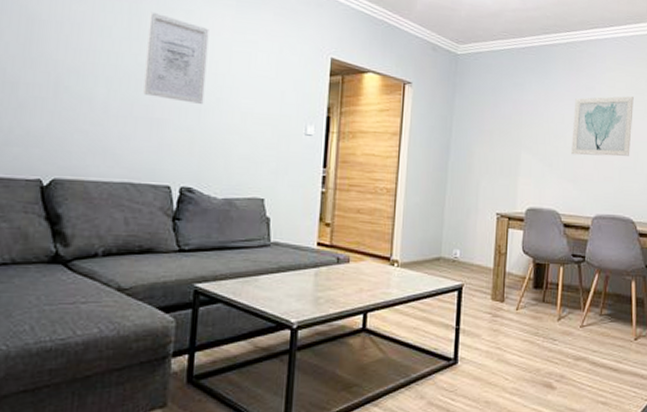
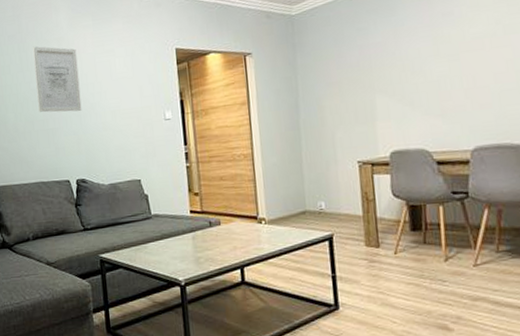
wall art: present [571,96,634,157] -> none [430,10,510,89]

